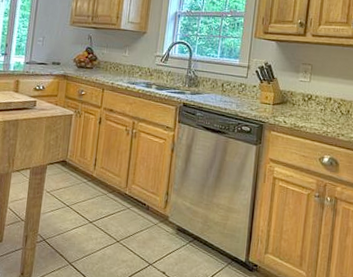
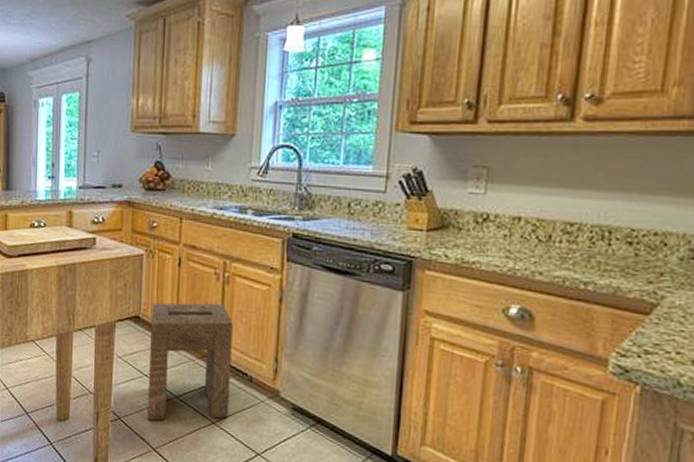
stool: none [67,151,137,241] -> present [148,303,233,421]

